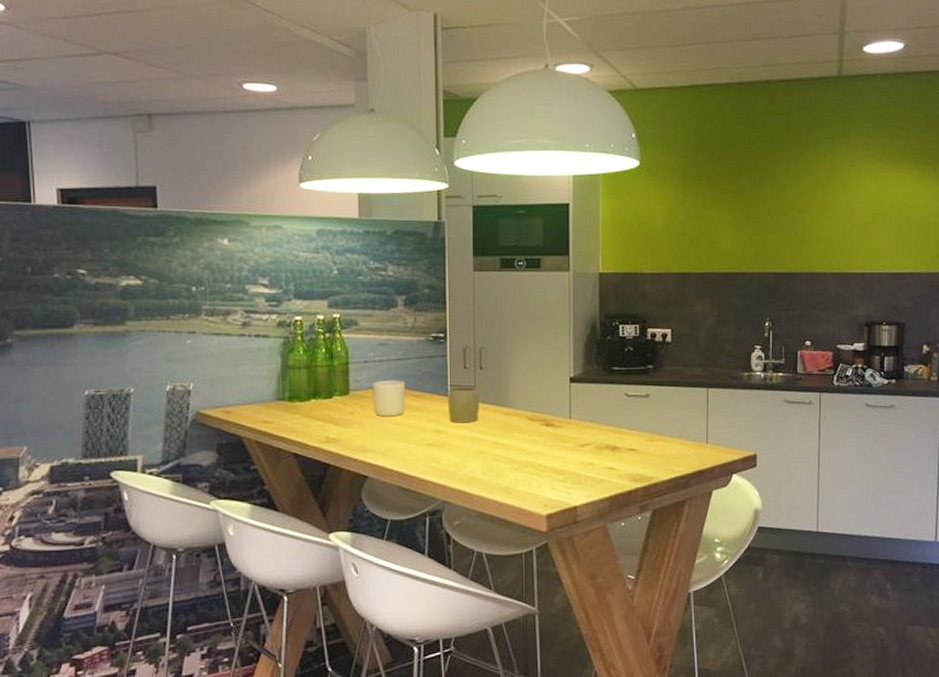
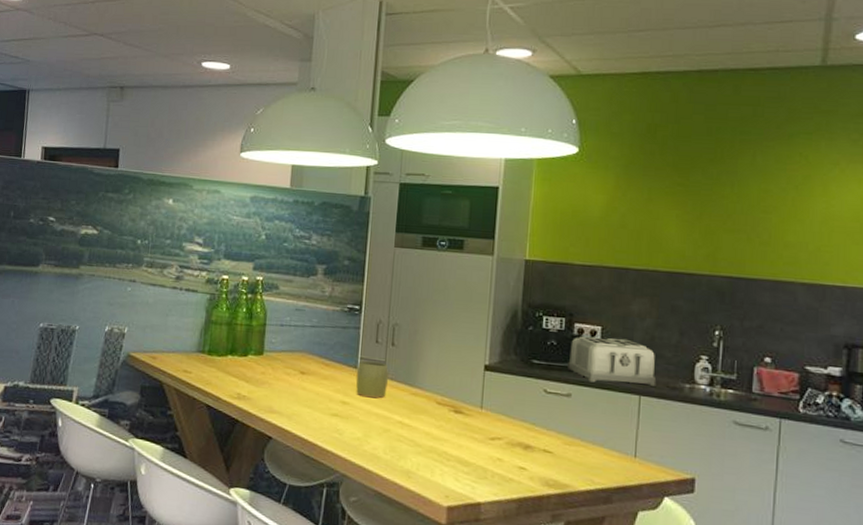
mug: present [372,380,406,417] -> none [284,345,318,382]
toaster: none [644,338,721,382] -> present [568,336,657,386]

